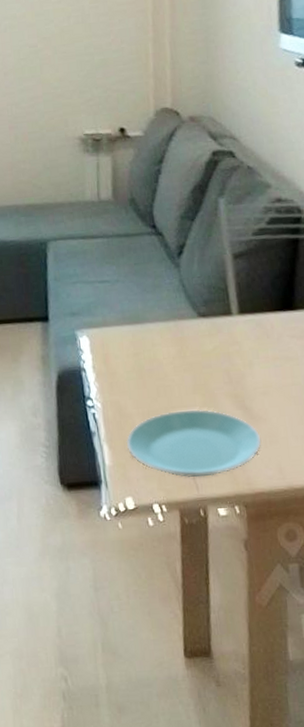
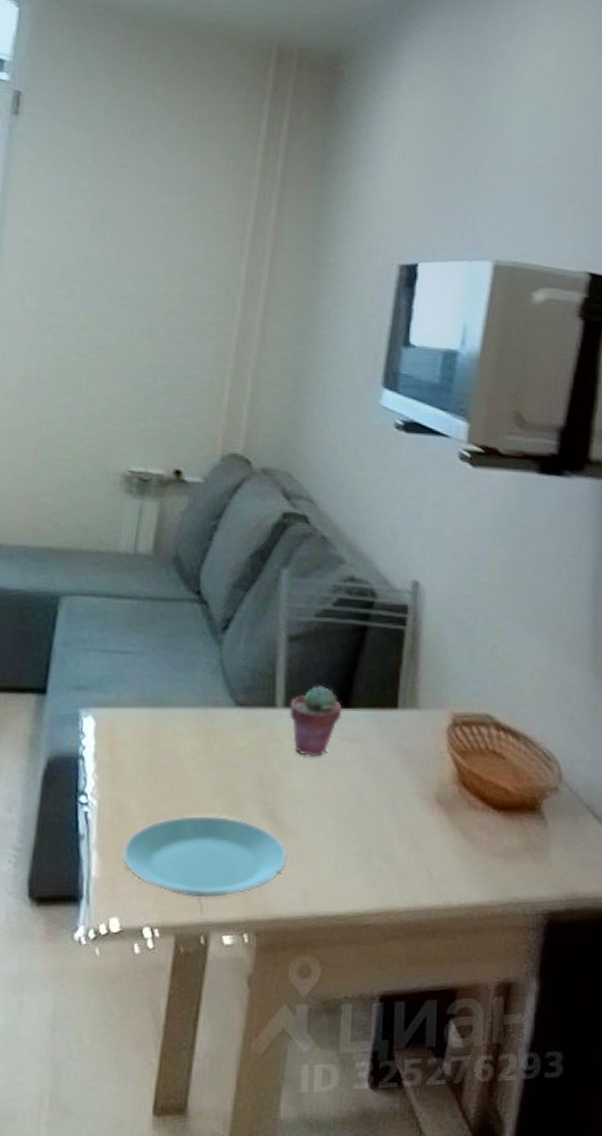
potted succulent: none [243,293,289,355] -> present [289,686,343,757]

